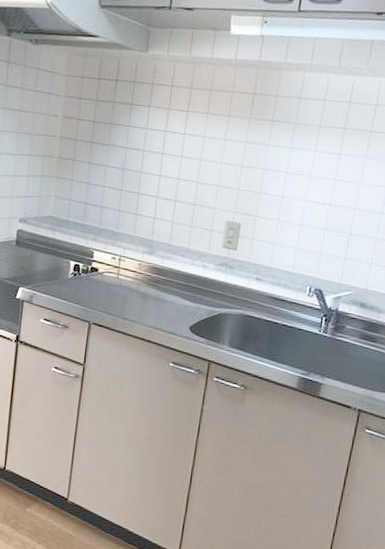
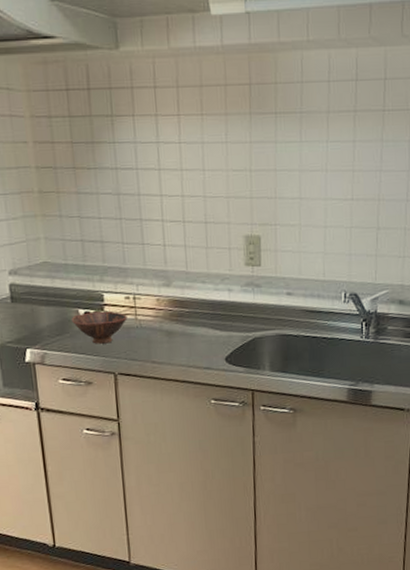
bowl: none [62,264,111,295] -> present [71,311,128,344]

